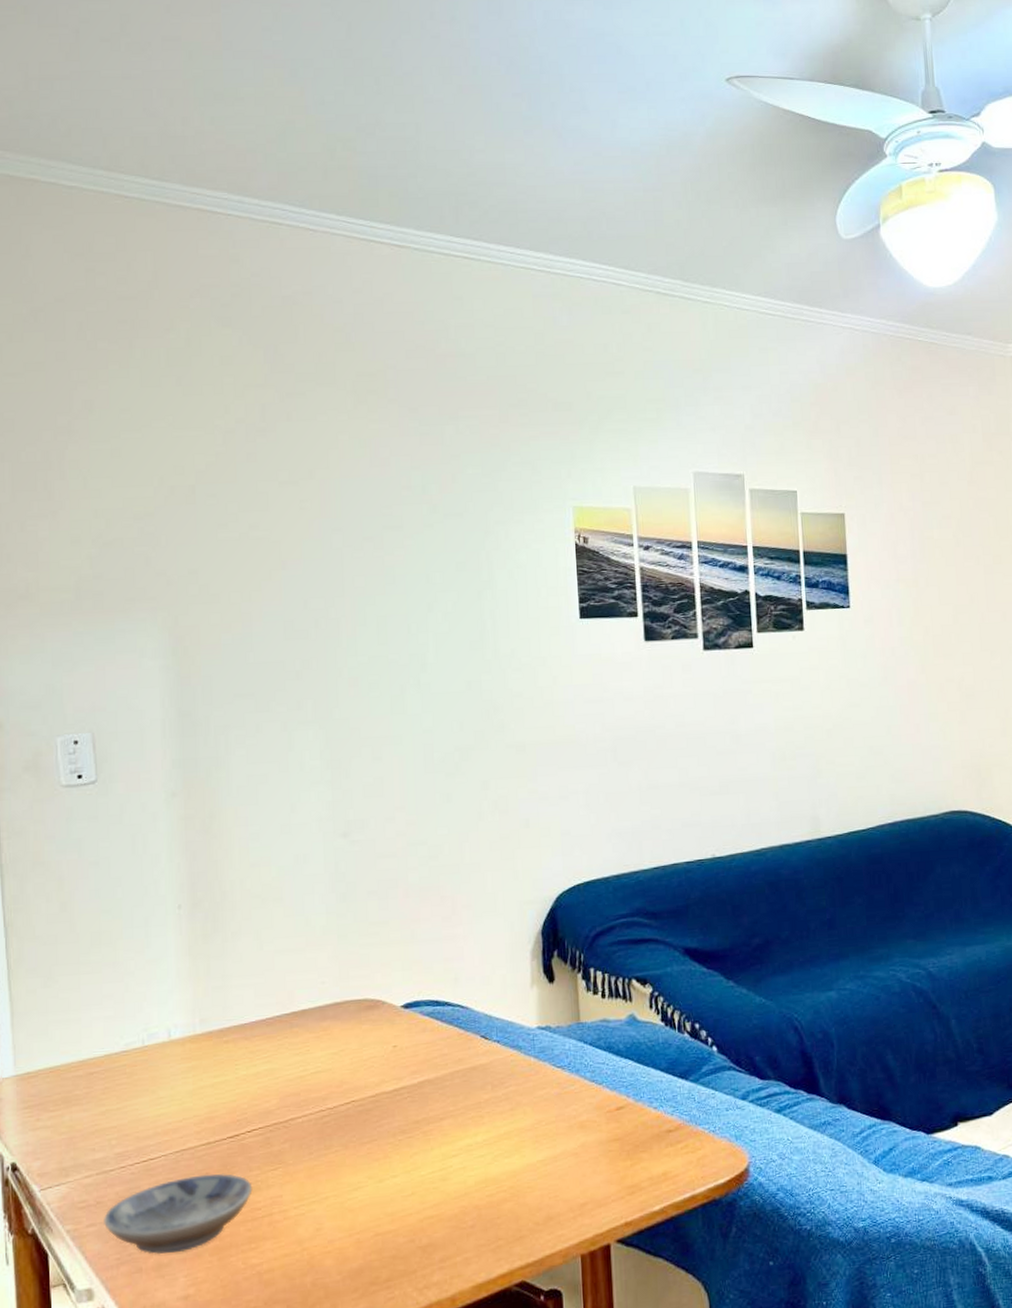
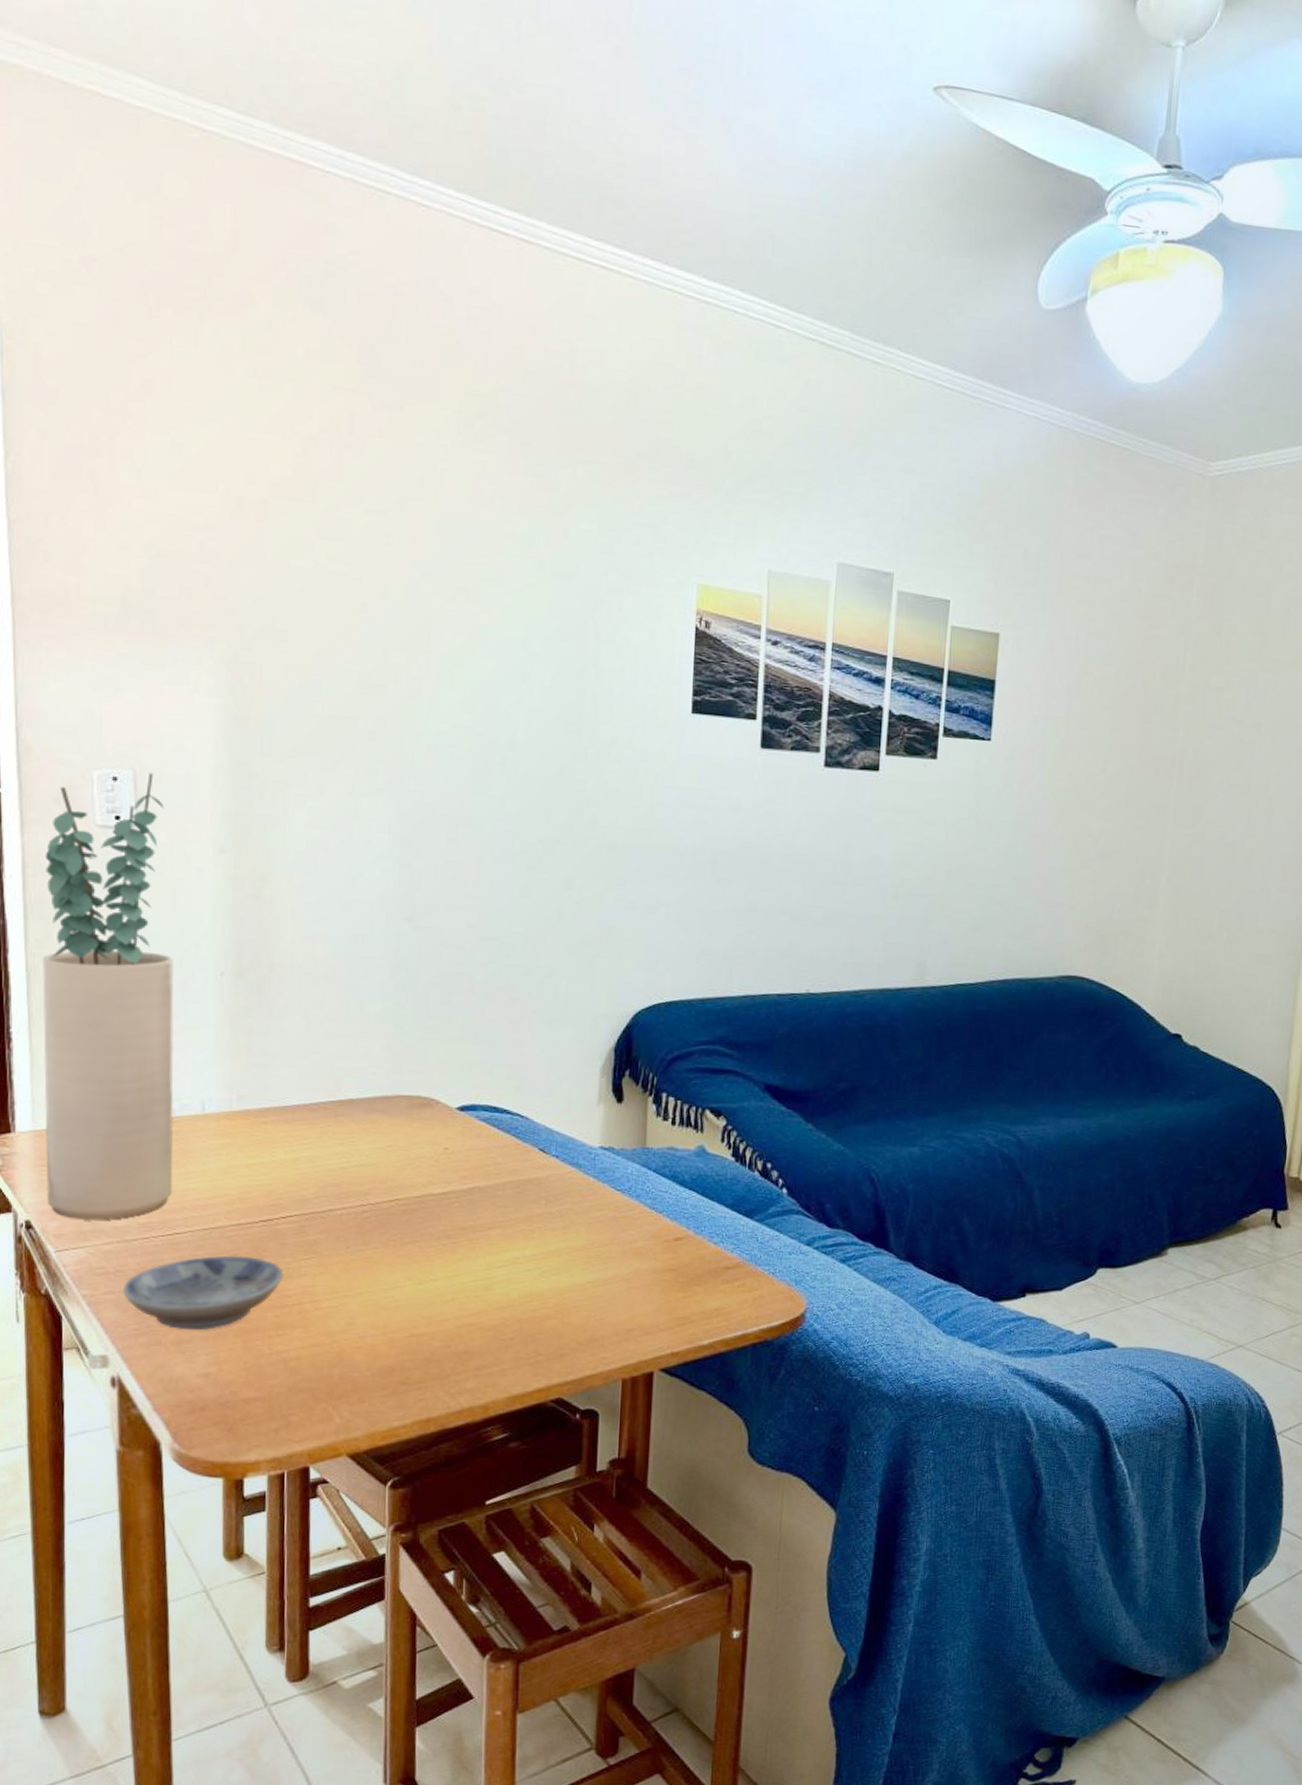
vase: none [18,733,145,1157] -> present [42,773,174,1220]

